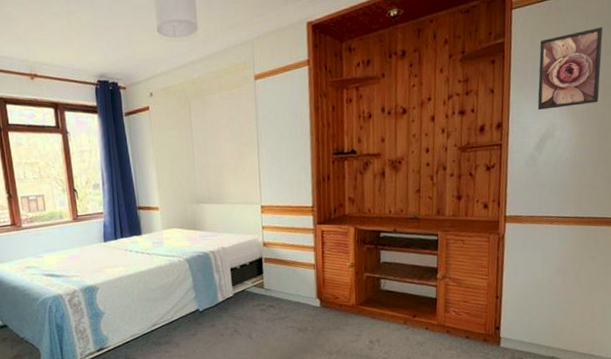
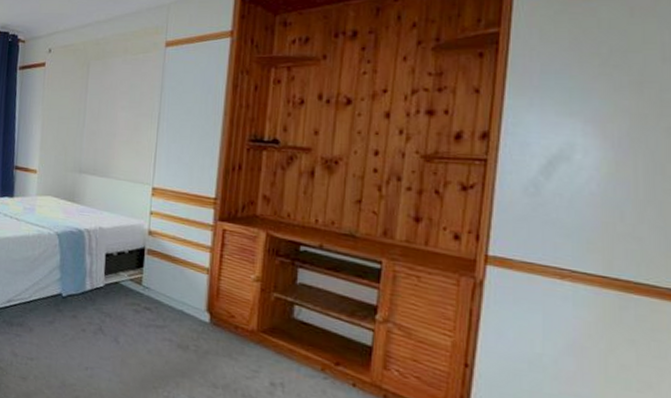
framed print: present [537,26,603,110] -> none [546,24,659,124]

